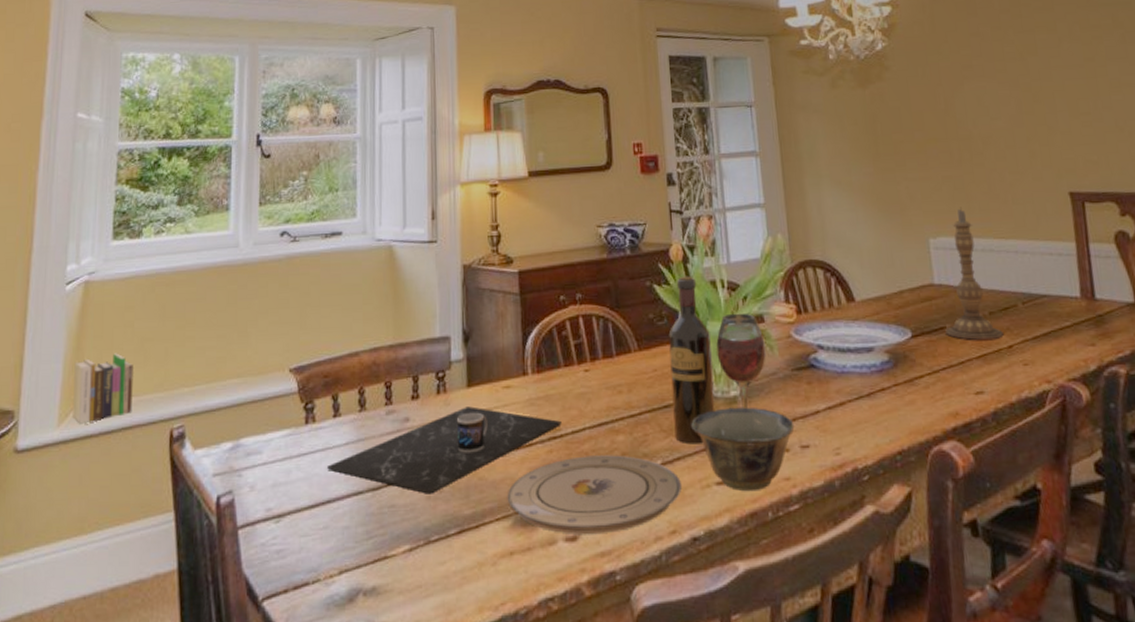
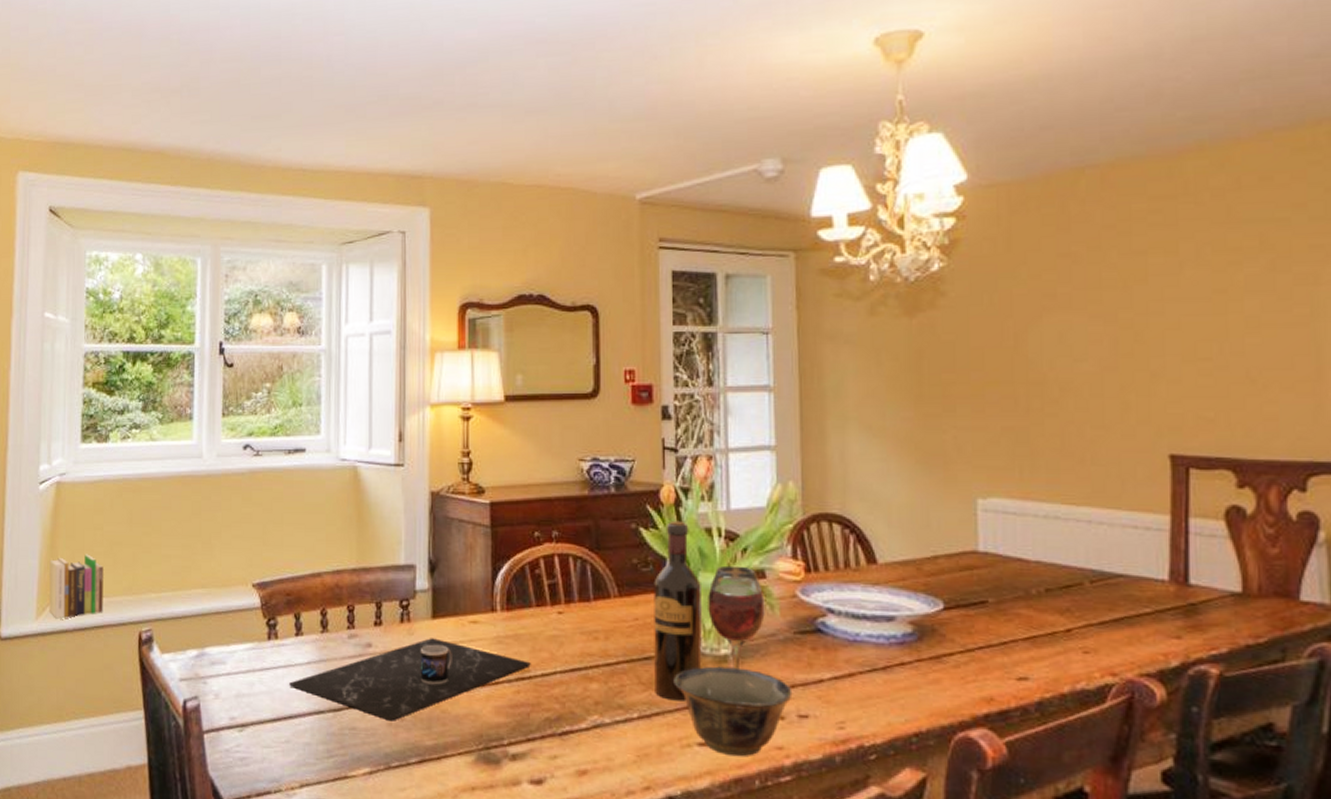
plate: present [507,455,681,534] -> none [470,700,658,781]
candlestick: present [945,207,1004,340] -> none [987,464,1061,620]

